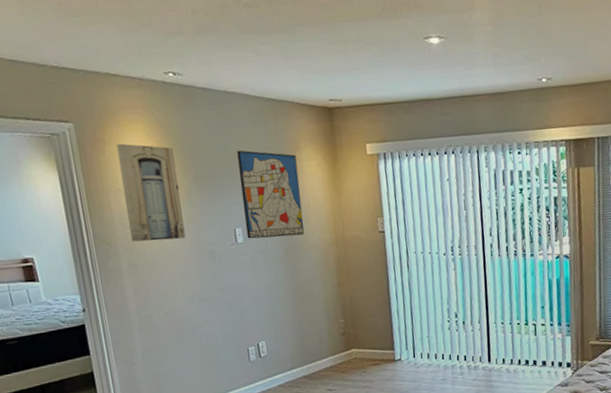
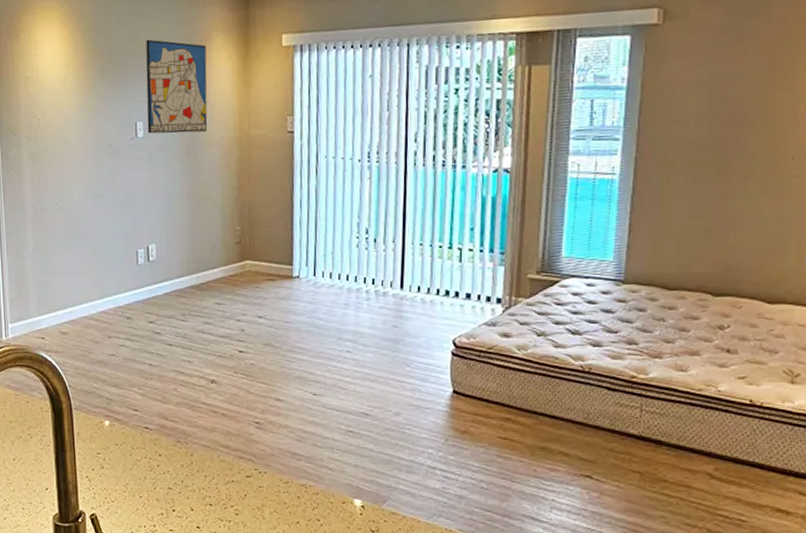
wall art: present [116,143,186,242] -> none [30,30,87,132]

